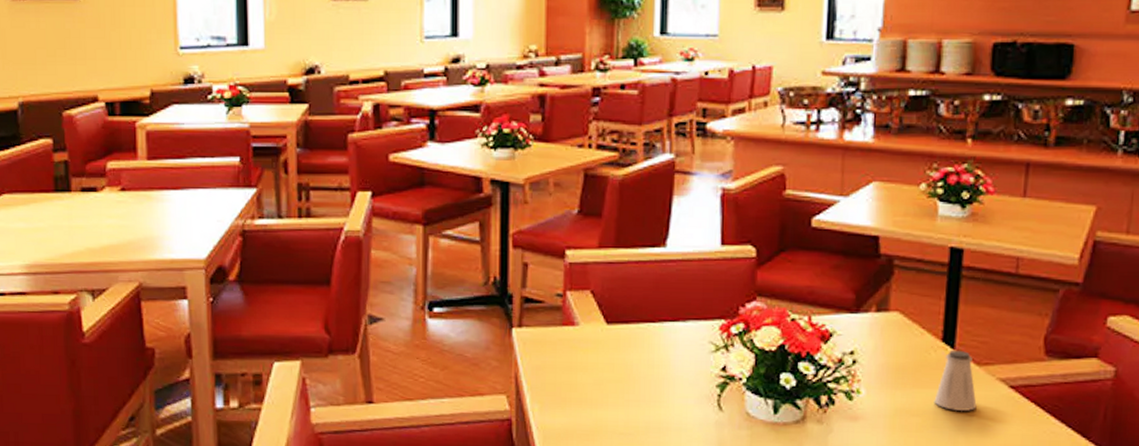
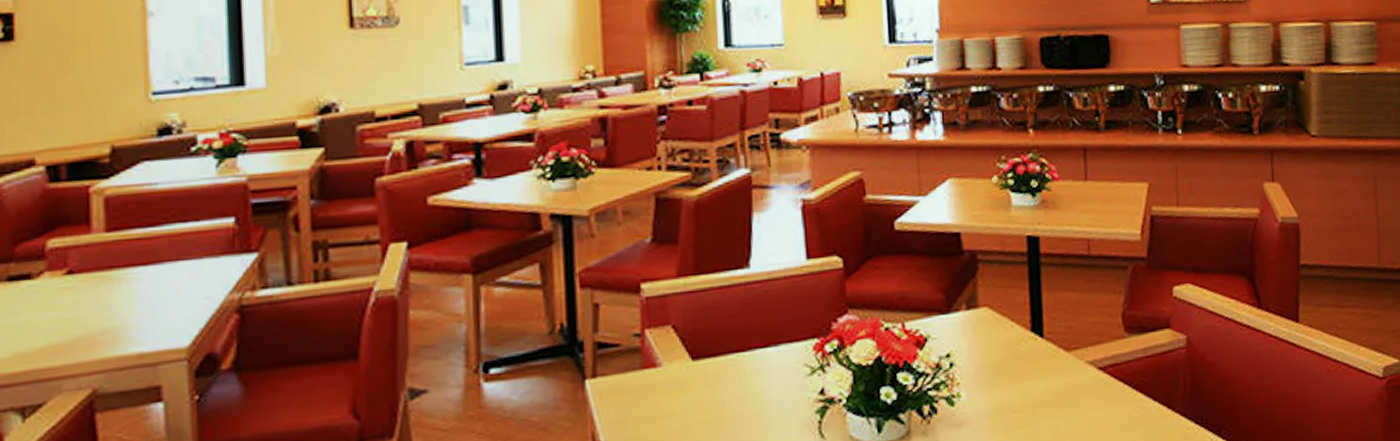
saltshaker: present [934,349,977,412] -> none [1031,338,1071,401]

